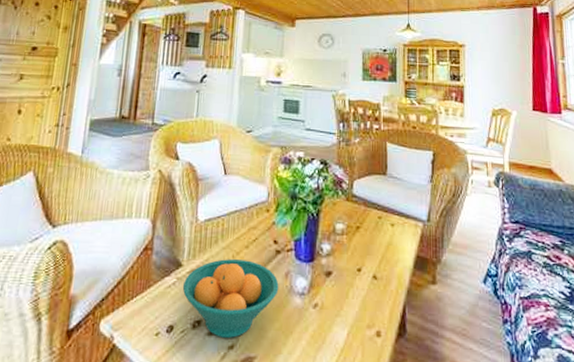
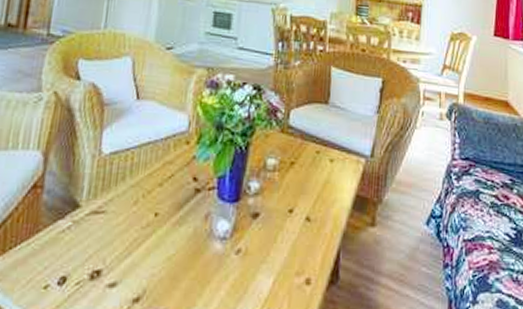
fruit bowl: present [182,259,279,338] -> none [79,199,197,289]

